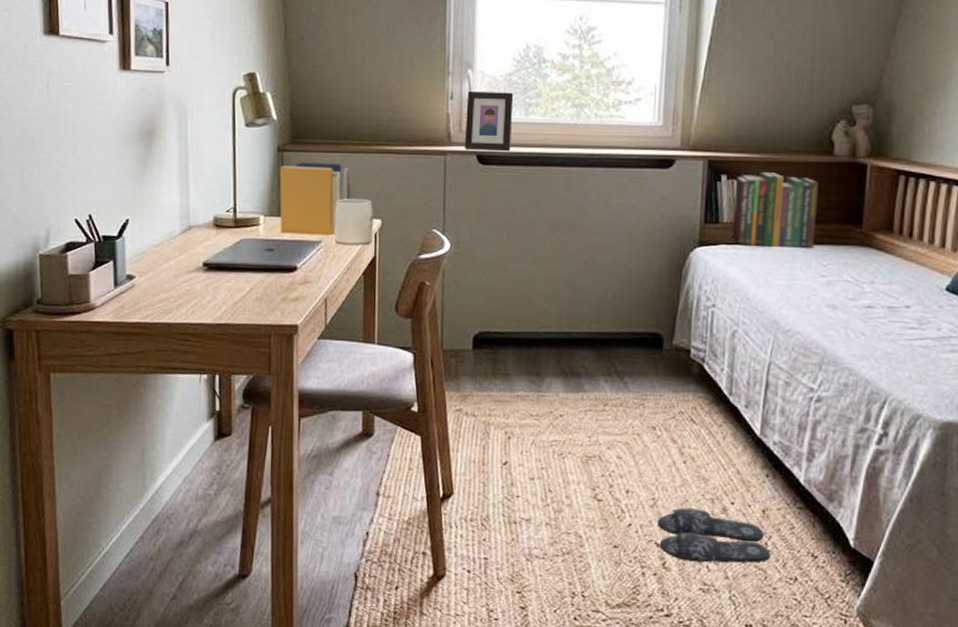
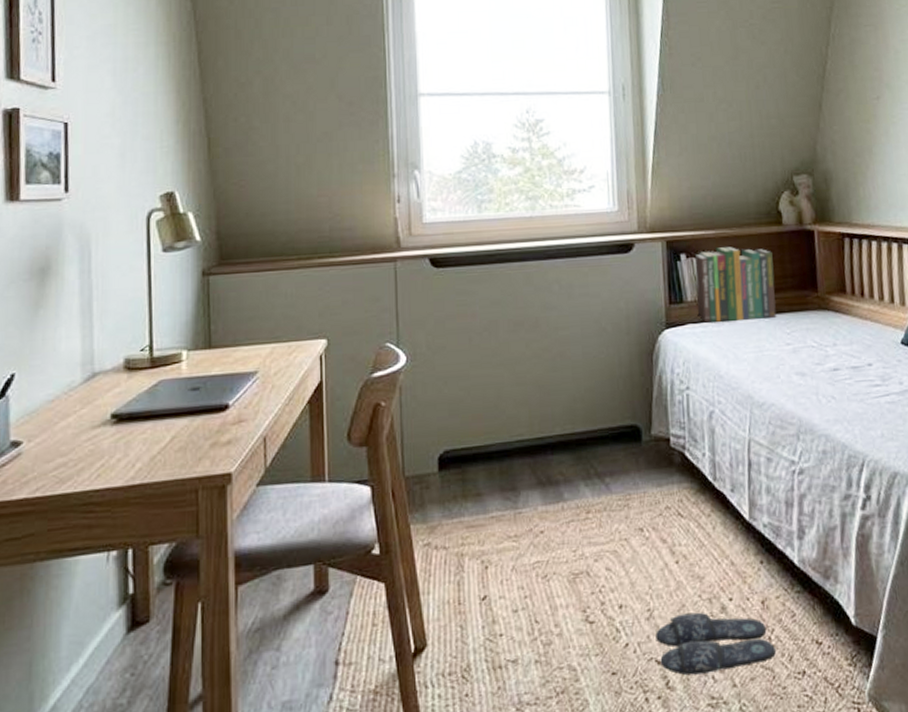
books: present [279,162,351,236] -> none [205,282,291,368]
mug: present [334,198,373,246] -> none [271,317,317,374]
picture frame: present [465,91,514,152] -> none [415,190,465,254]

